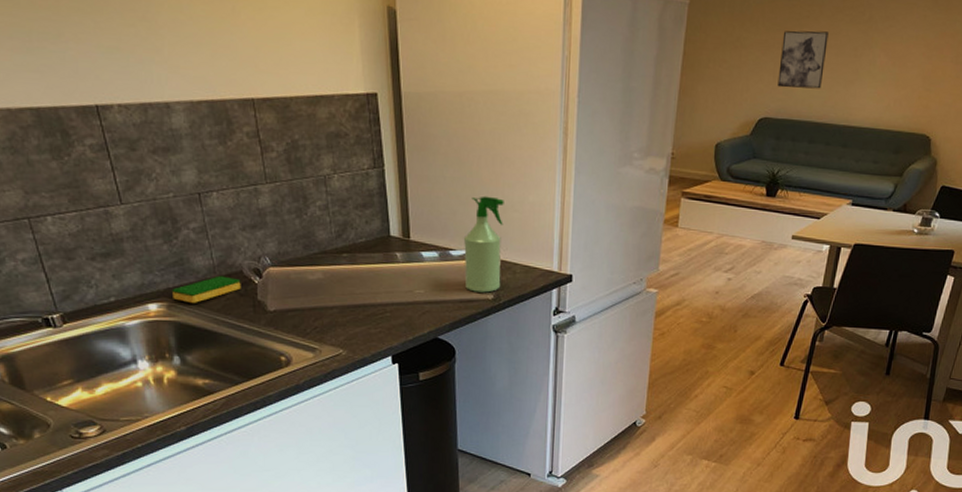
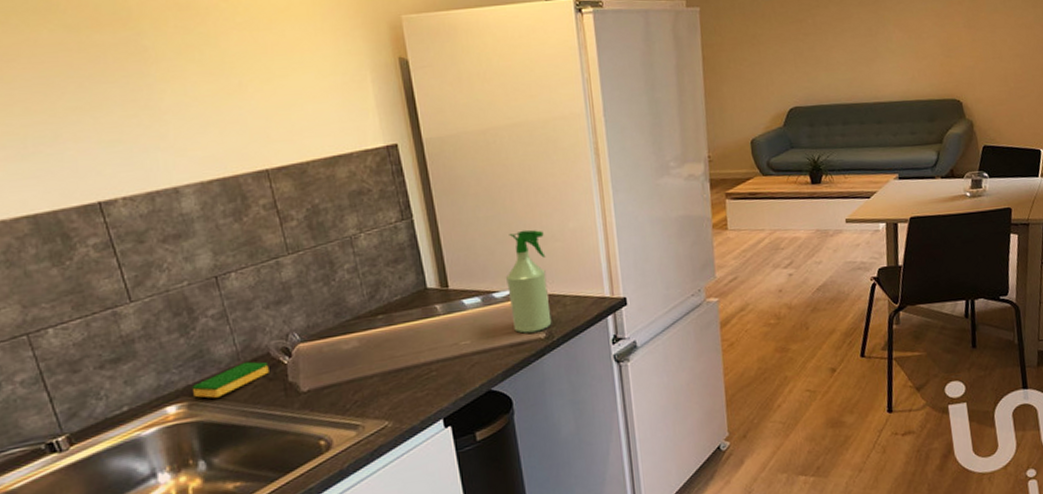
wall art: present [777,30,829,89] -> none [797,17,844,76]

